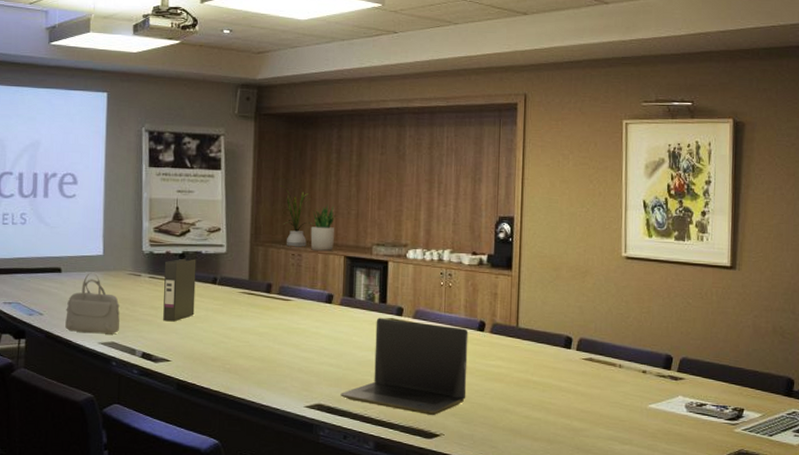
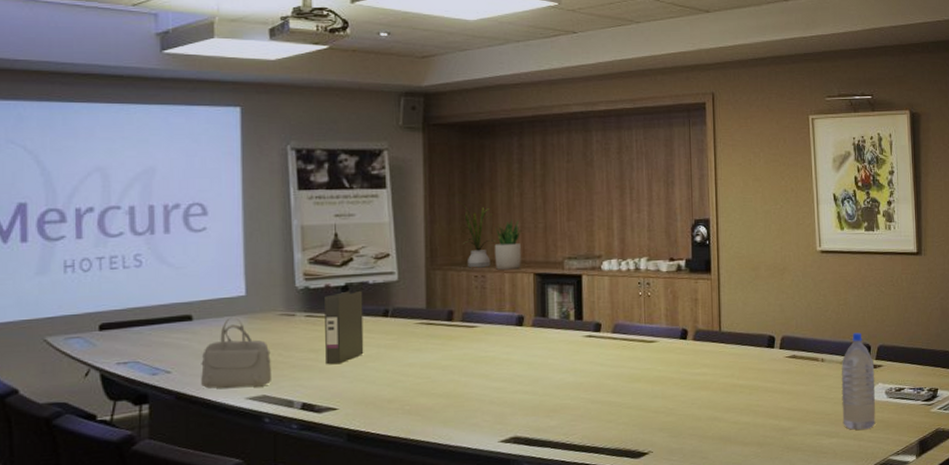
laptop computer: present [340,318,468,415] -> none [538,335,673,433]
water bottle: none [637,342,676,441] -> present [841,332,876,430]

